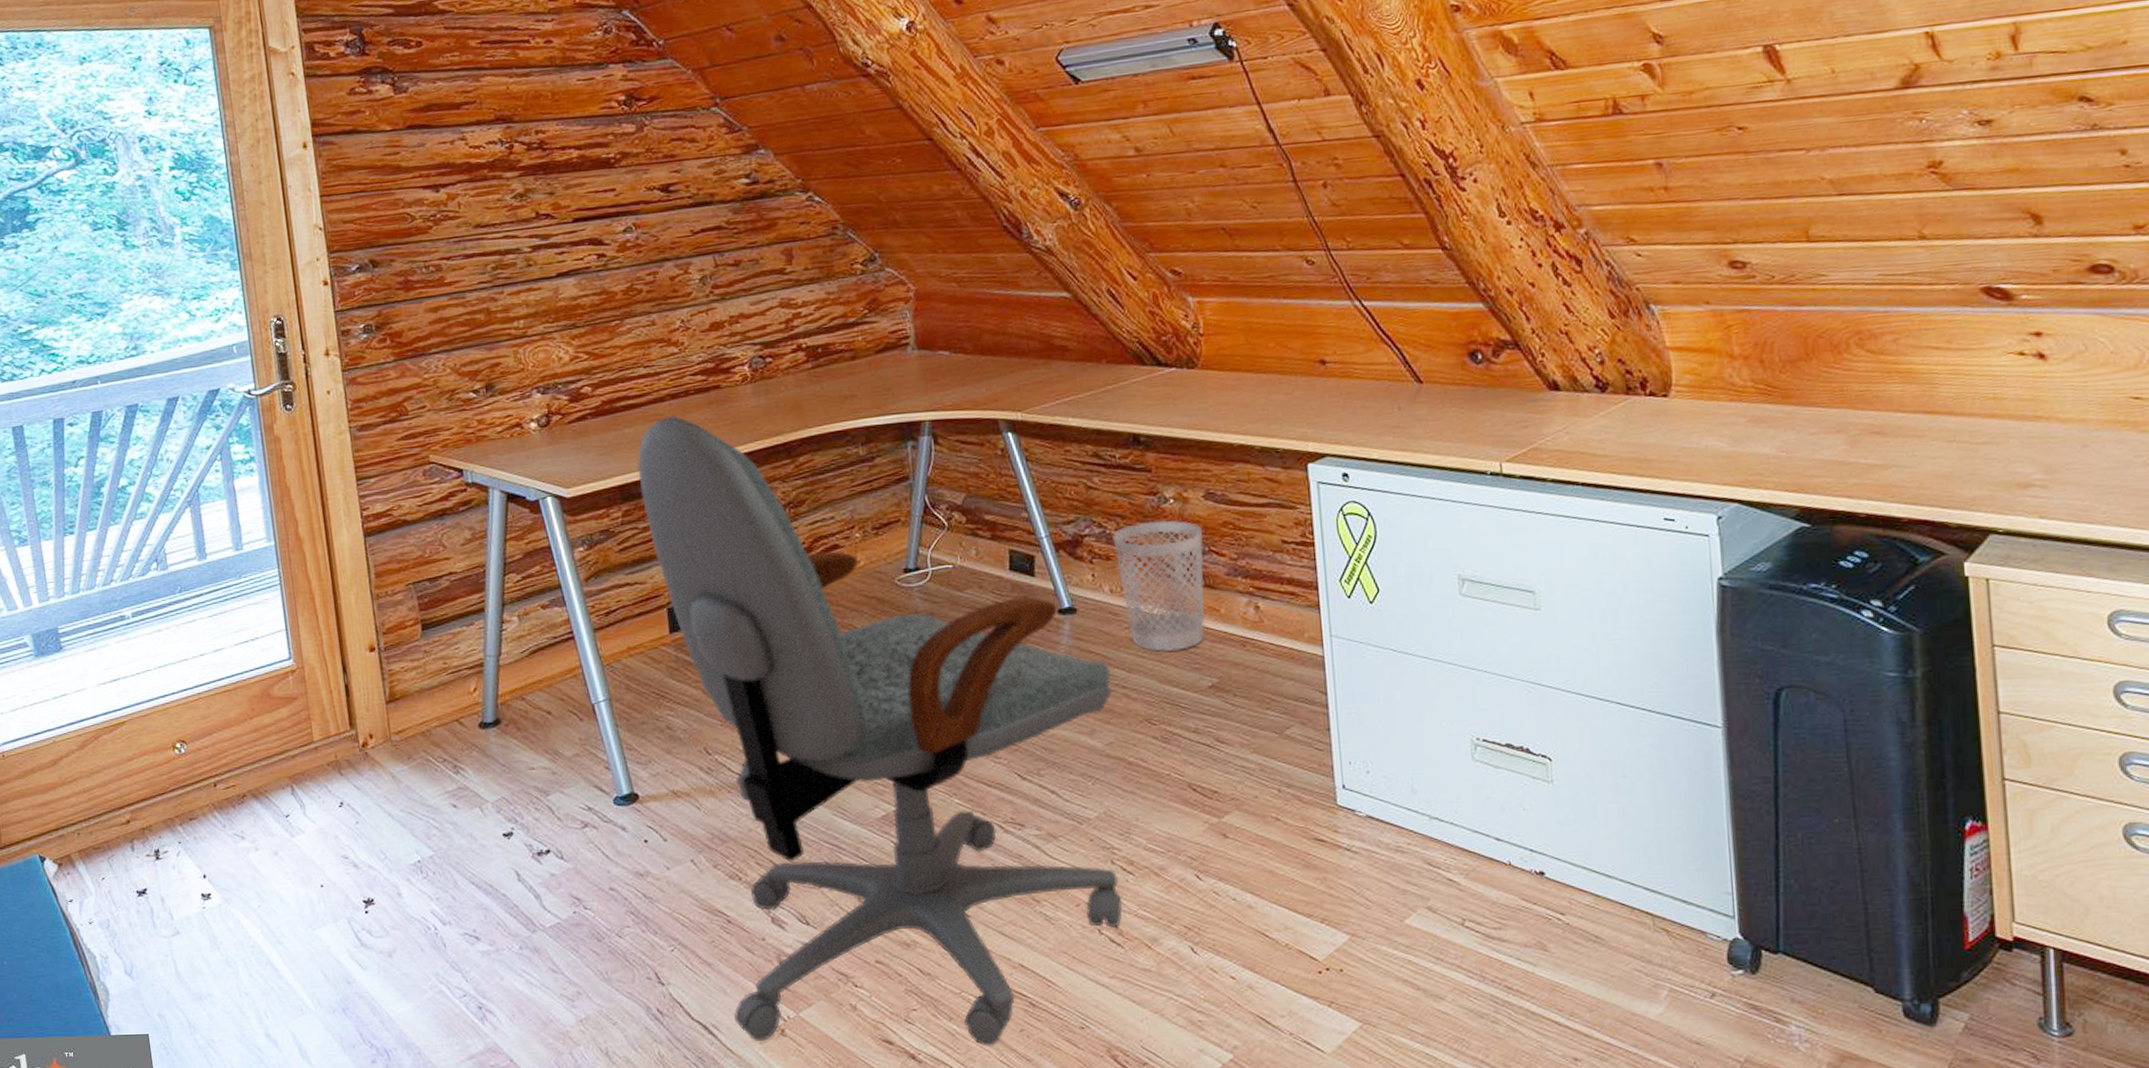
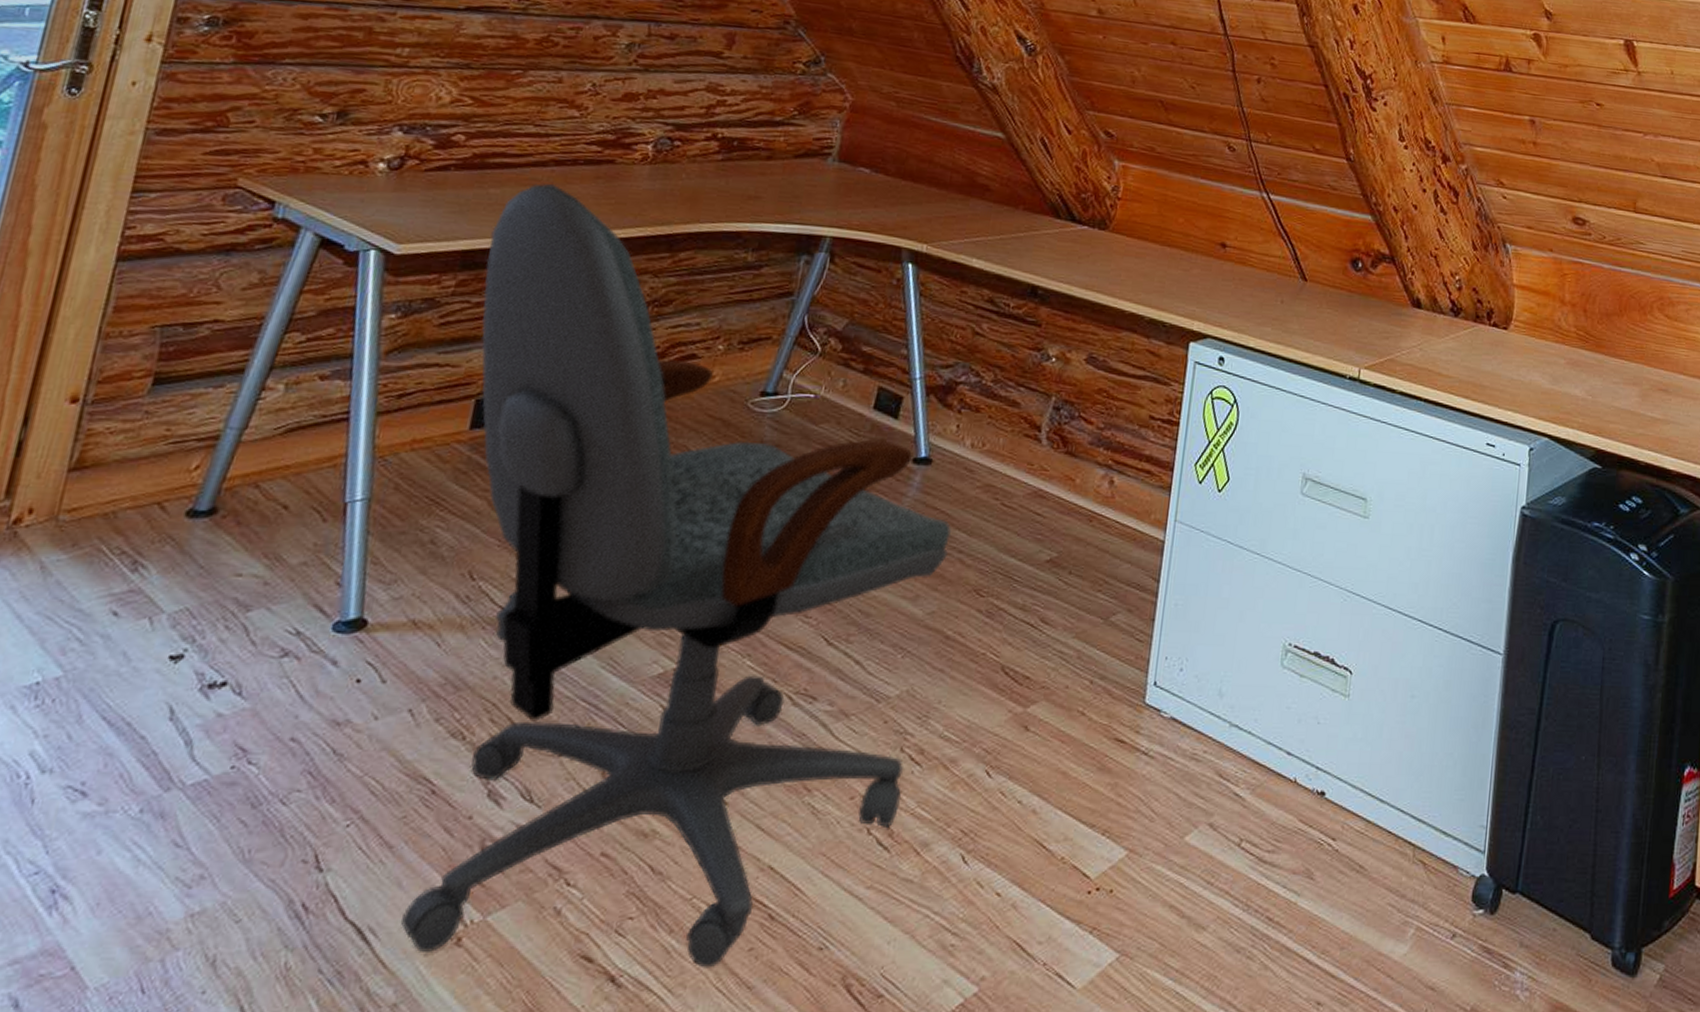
wastebasket: present [1112,520,1205,652] -> none [981,377,1077,518]

